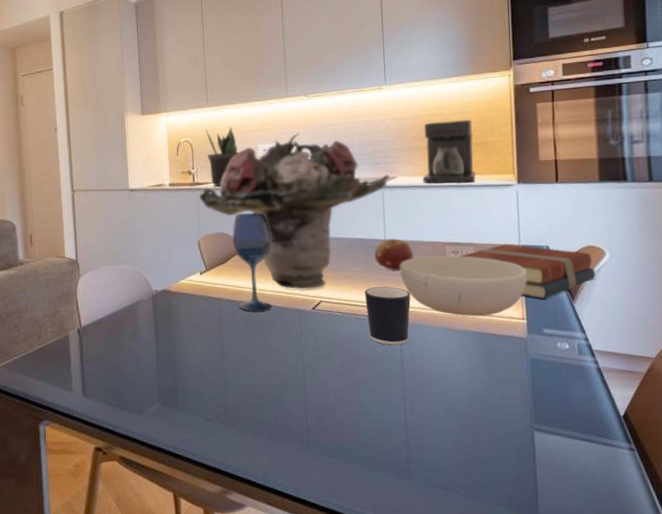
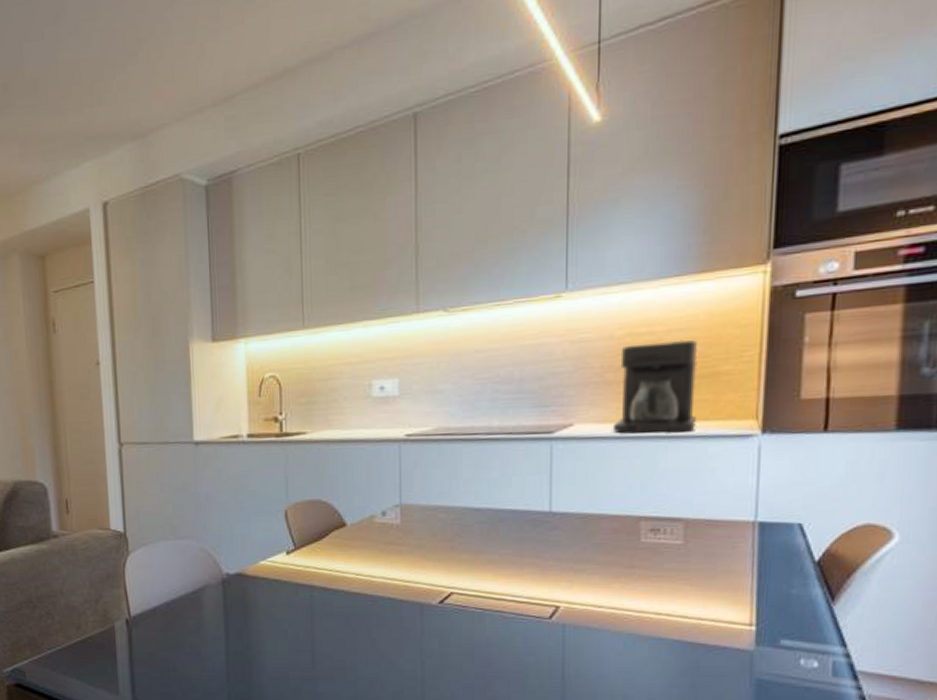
flower arrangement: present [198,132,390,290] -> none [287,362,563,577]
planter: present [205,127,239,187] -> none [299,356,346,438]
wineglass: present [231,213,272,311] -> none [331,473,385,603]
mug: present [364,287,411,346] -> none [514,576,583,654]
fruit: present [374,238,414,271] -> none [532,509,592,554]
bowl: present [400,255,528,317] -> none [569,534,764,620]
books: present [459,244,595,299] -> none [660,520,873,598]

